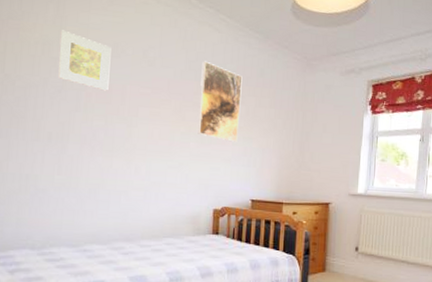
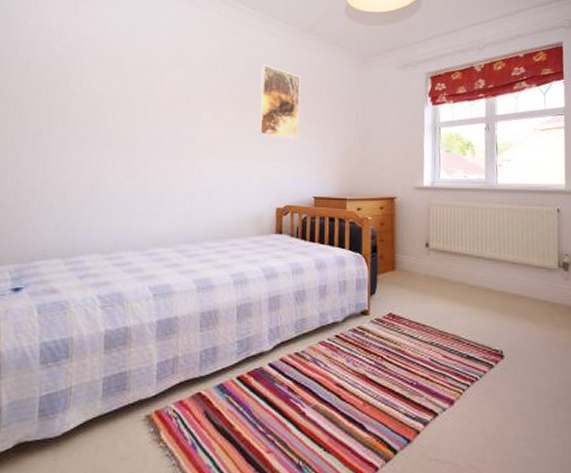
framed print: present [58,30,111,91] -> none [128,45,177,98]

